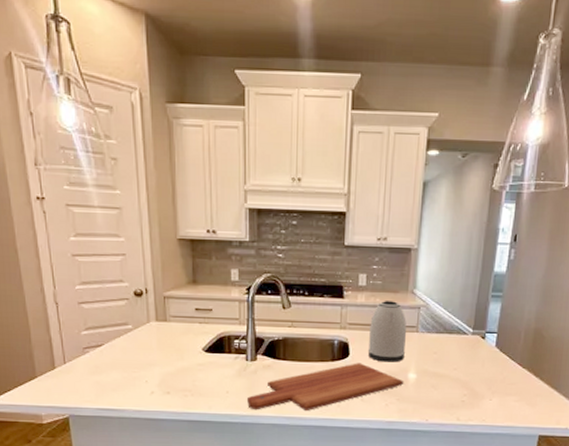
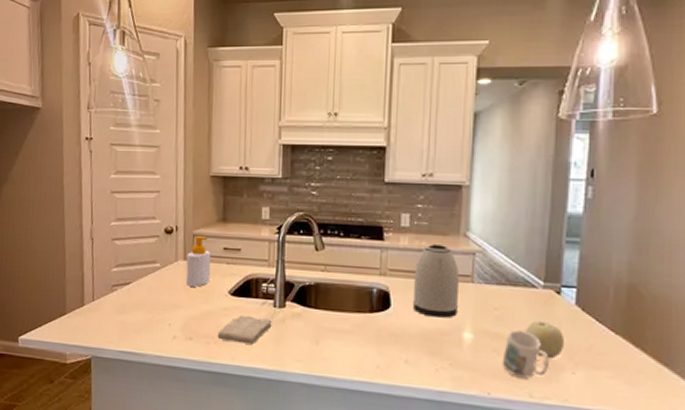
soap bottle: none [159,298,184,346] -> present [185,236,211,287]
washcloth: none [194,369,245,394] -> present [217,315,272,345]
cutting board: present [246,363,404,412] -> none [272,316,458,371]
mug: none [438,369,473,406] -> present [502,330,549,379]
fruit: none [456,360,486,390] -> present [525,320,565,359]

